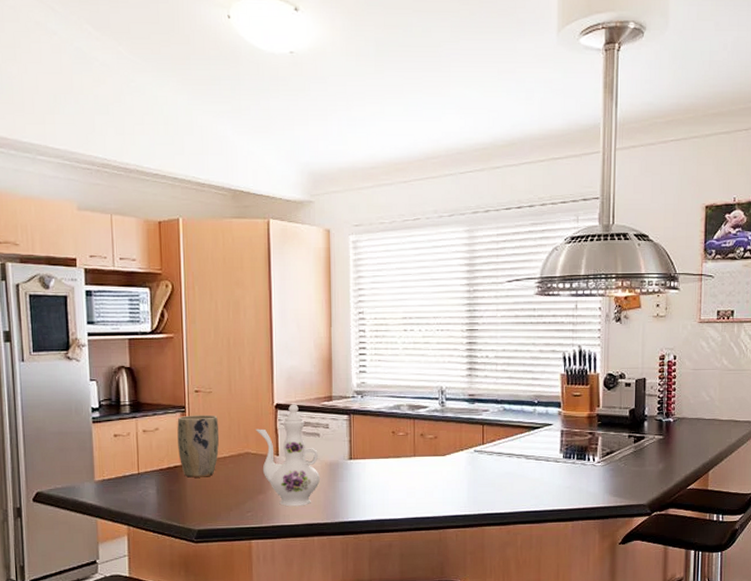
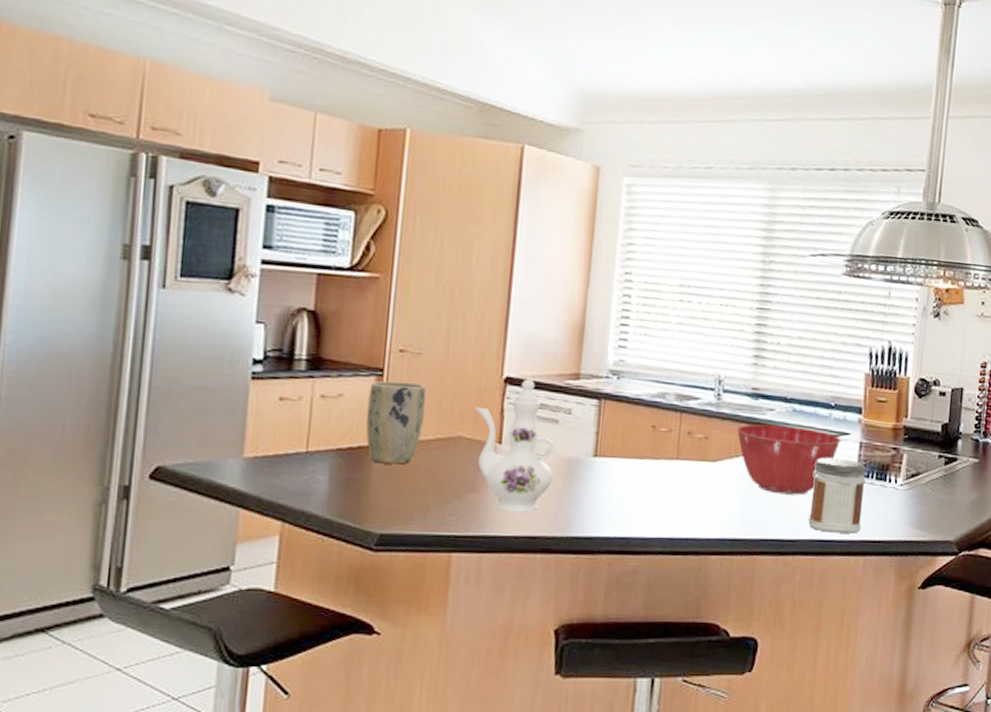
mixing bowl: none [459,423,546,477] -> present [736,424,842,495]
jar: none [524,445,568,505] -> present [808,458,866,534]

